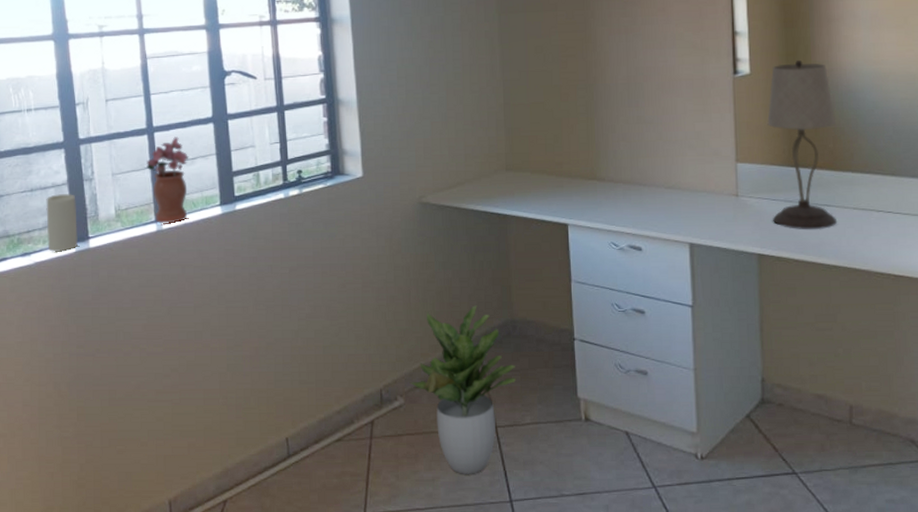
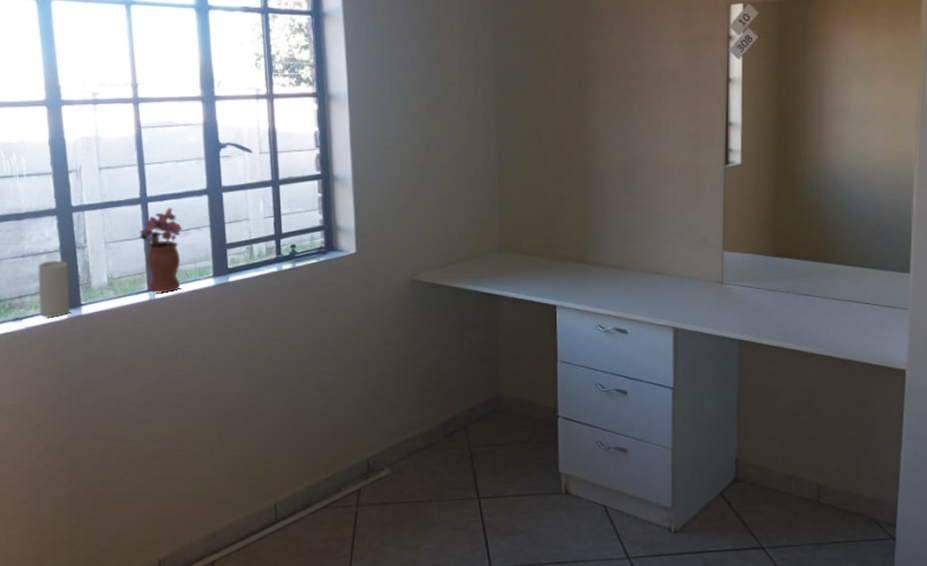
potted plant: present [409,305,516,474] -> none [396,382,501,542]
table lamp: present [767,59,838,230] -> none [755,152,821,319]

